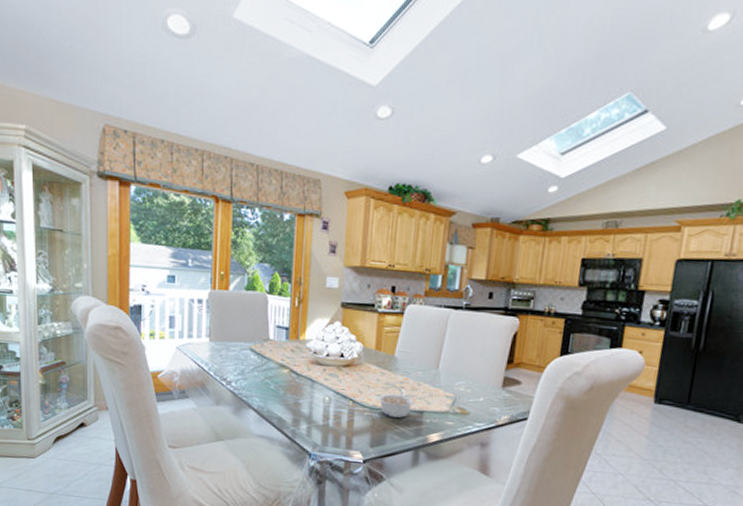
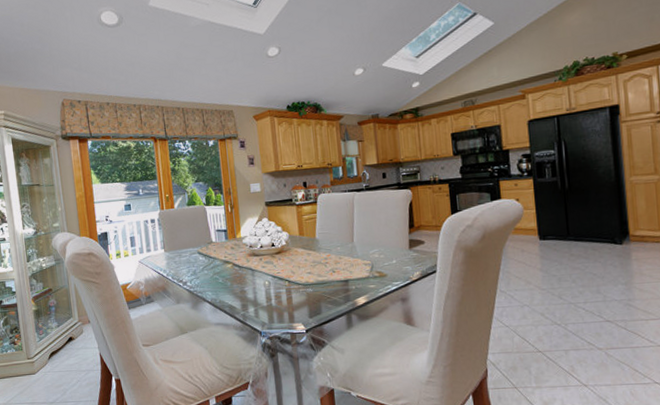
legume: present [377,390,415,418] -> none [308,264,340,289]

